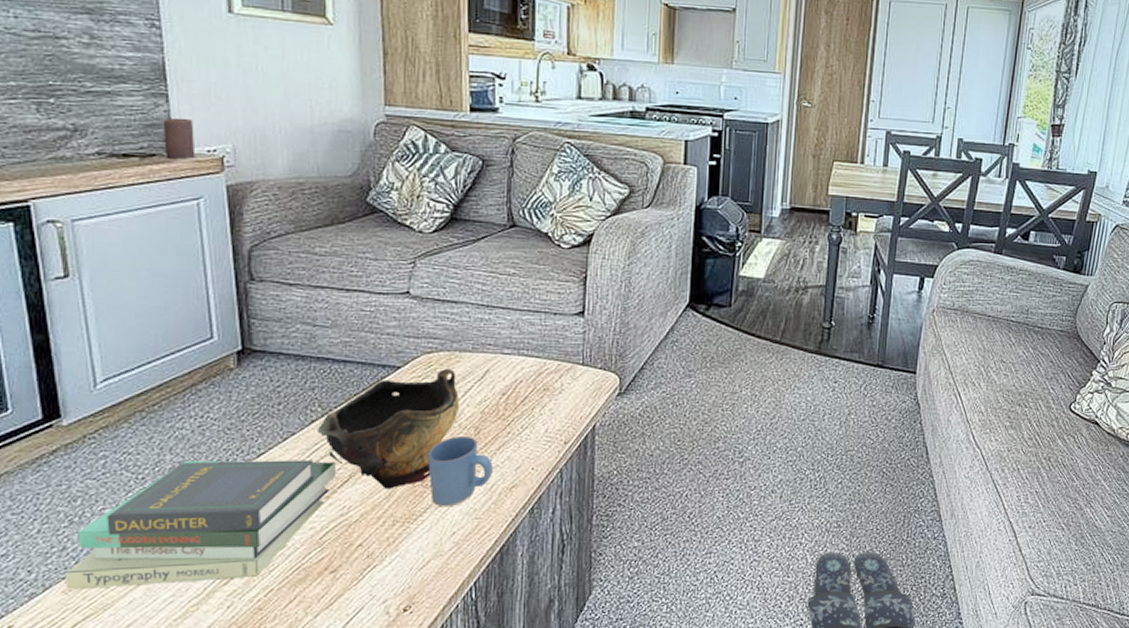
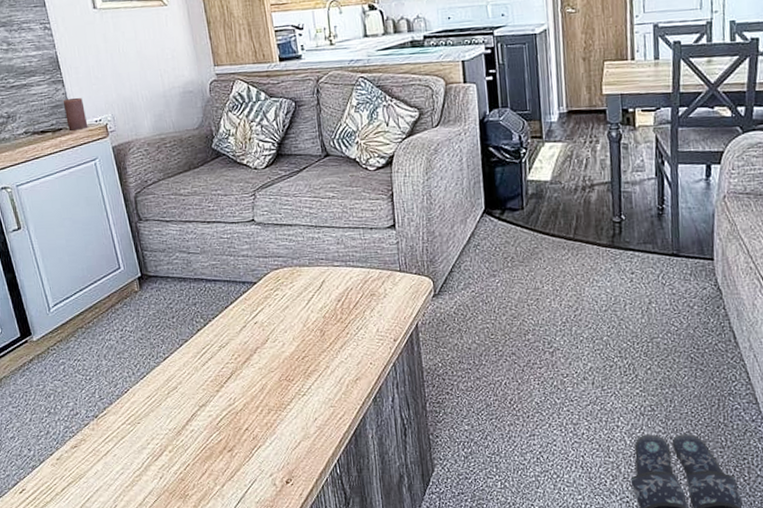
books: present [64,459,337,590] -> none [51,361,222,463]
decorative bowl: present [316,369,460,490] -> none [202,282,306,384]
mug: present [427,437,493,507] -> none [286,338,339,398]

